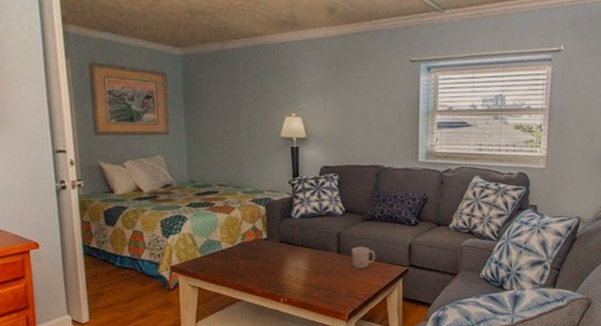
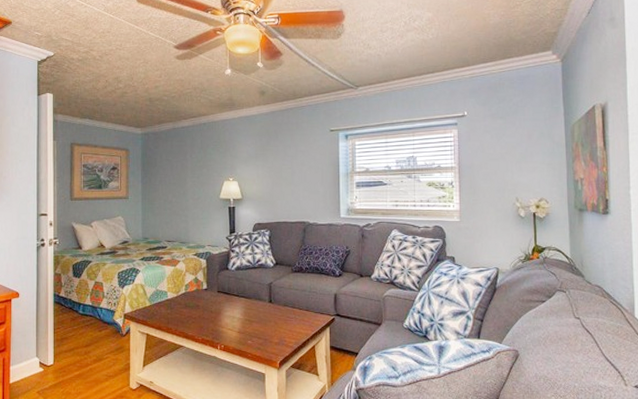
mug: present [351,246,376,269] -> none [282,296,304,318]

